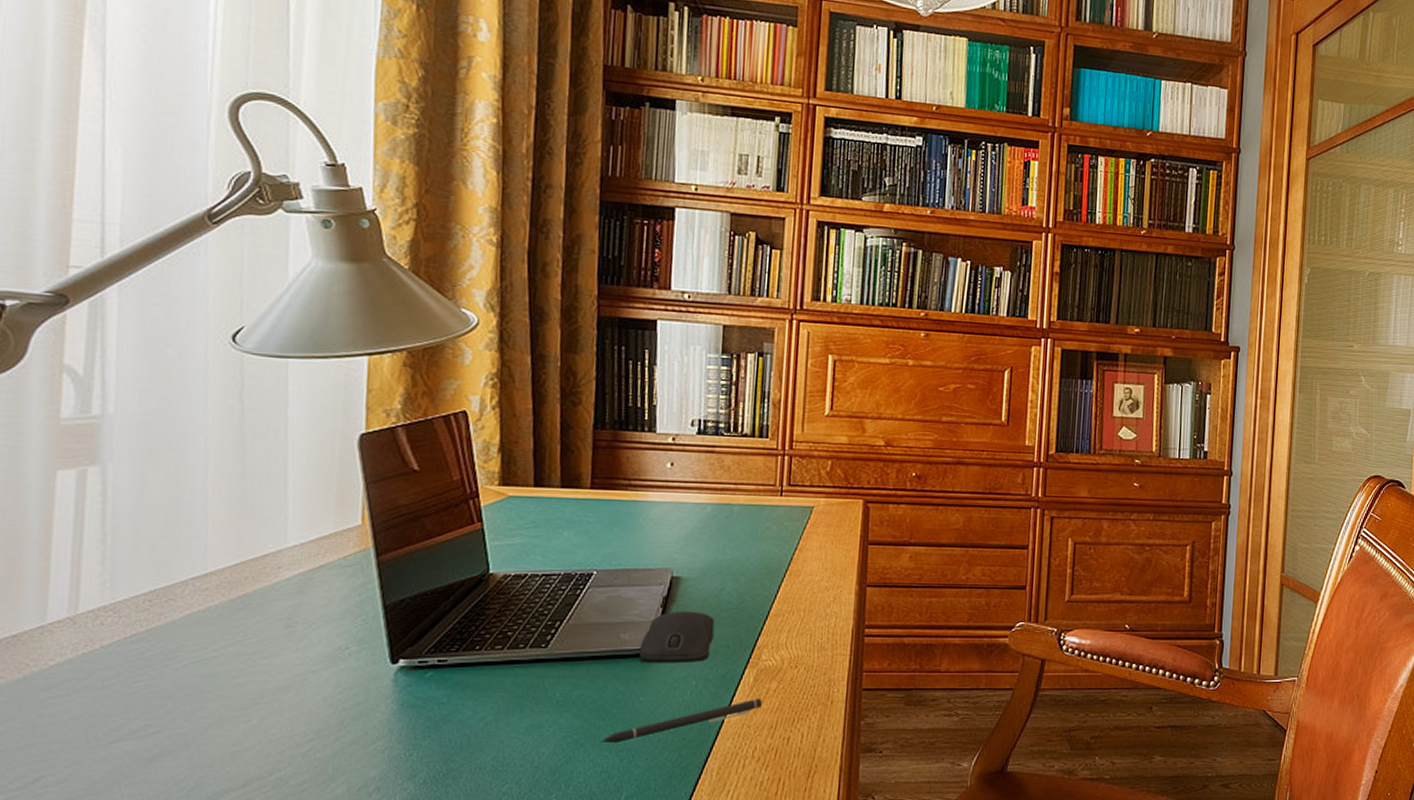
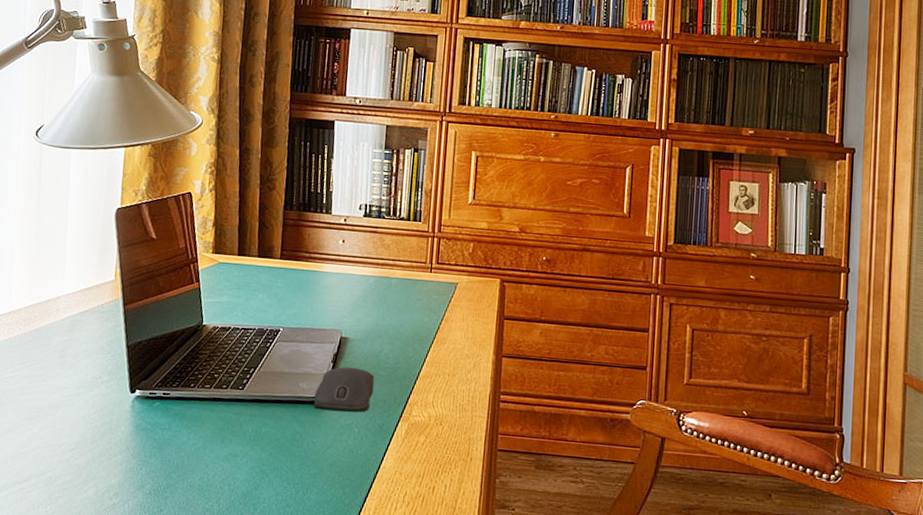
pen: present [600,699,762,744] -> none [281,449,412,477]

